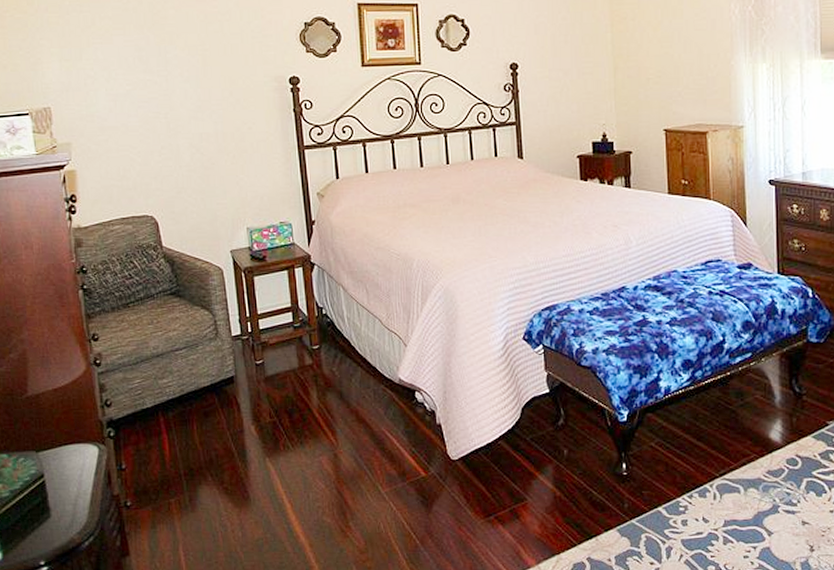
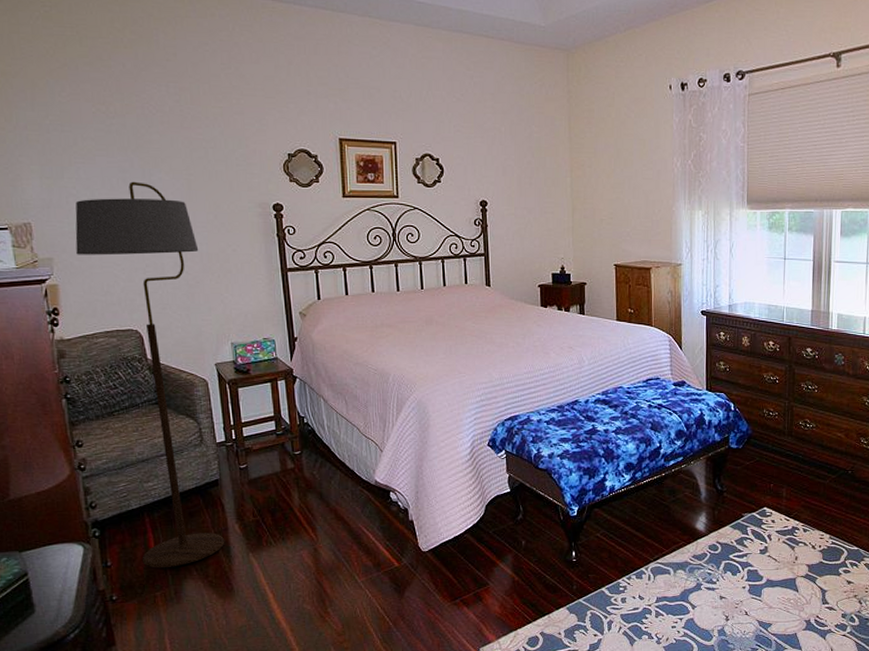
floor lamp: none [93,60,241,473] -> present [75,181,225,568]

